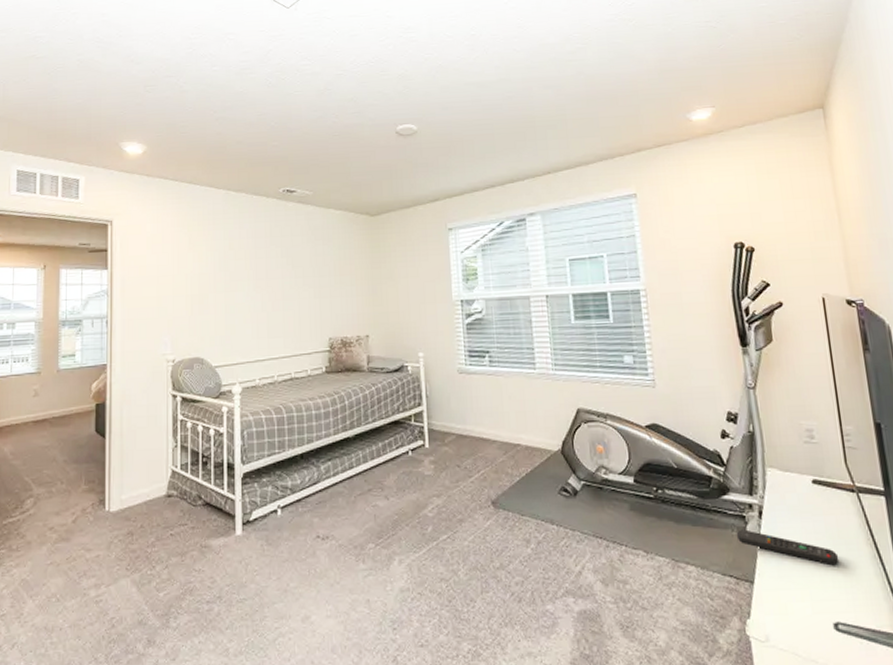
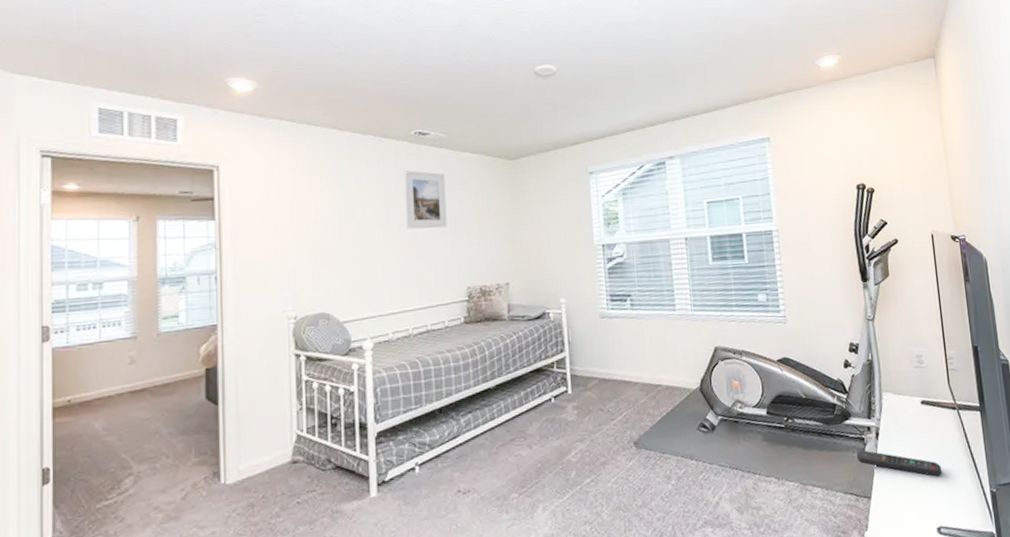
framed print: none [272,226,312,281] -> present [403,170,448,229]

